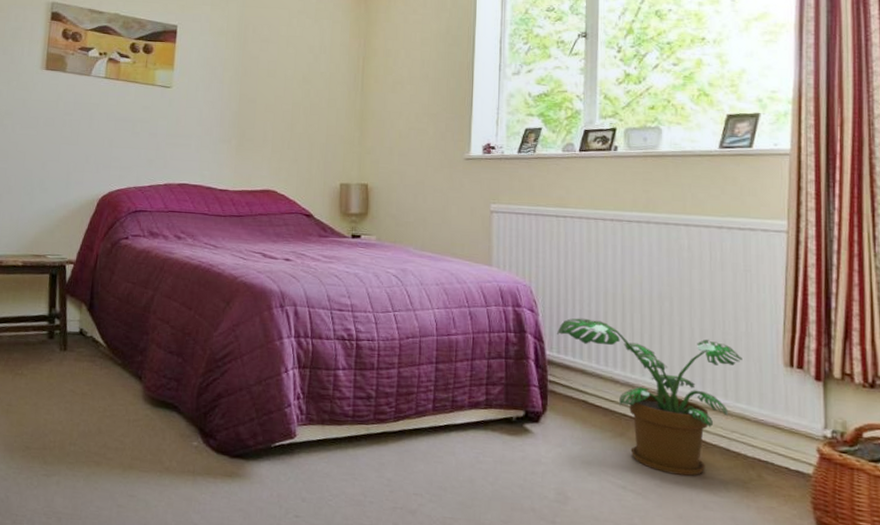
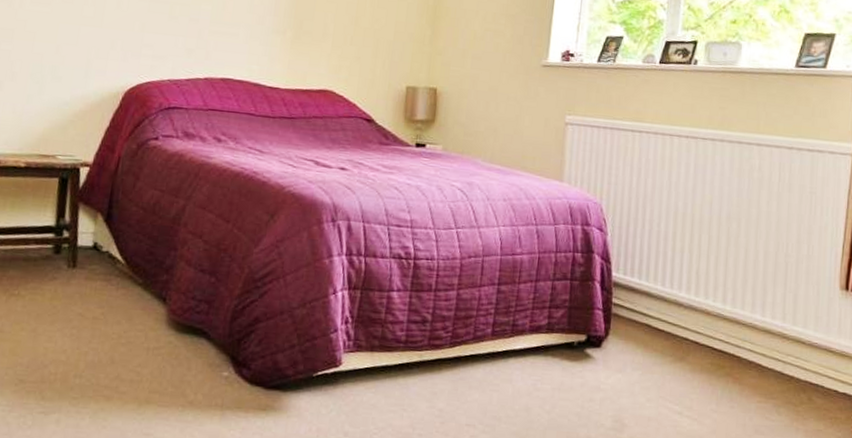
potted plant: present [556,318,742,476] -> none [624,238,802,401]

